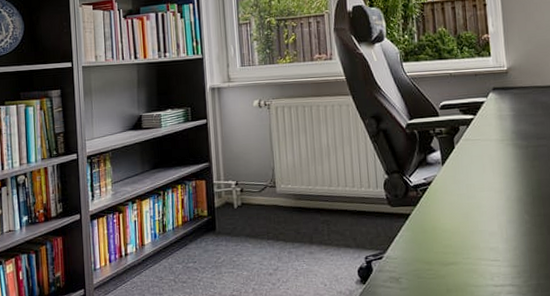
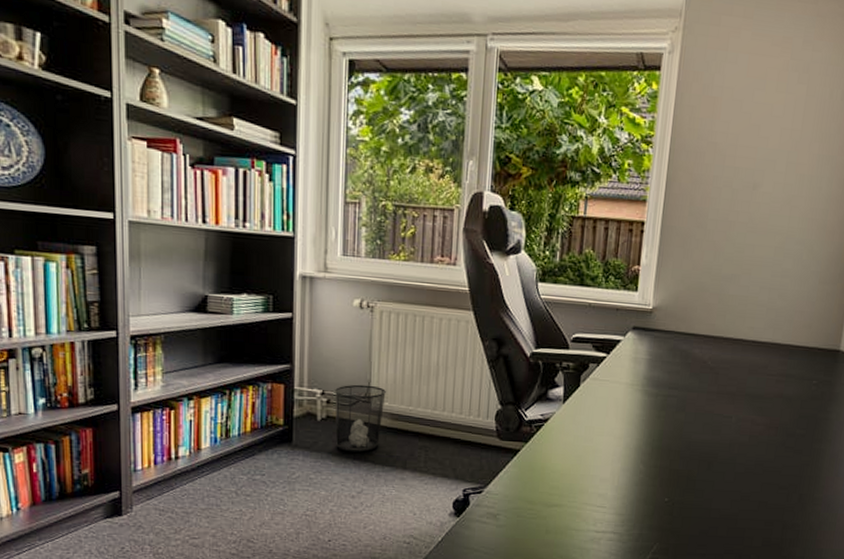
waste bin: none [246,171,288,234] -> present [335,384,386,453]

